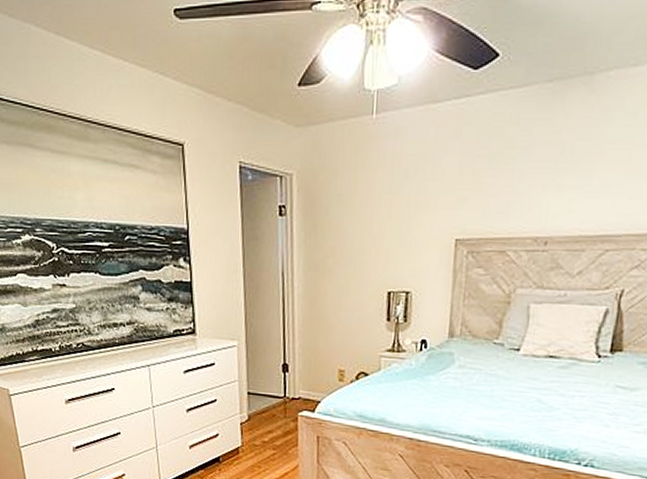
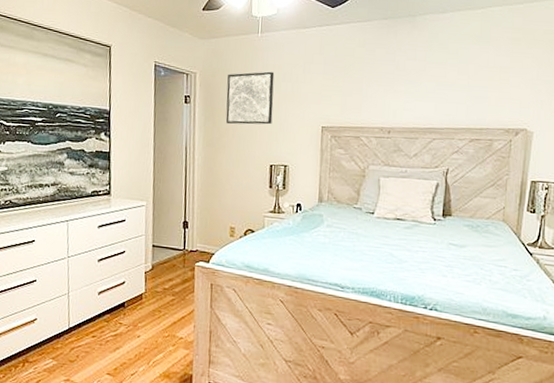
wall art: none [331,167,394,241] -> present [225,71,275,125]

